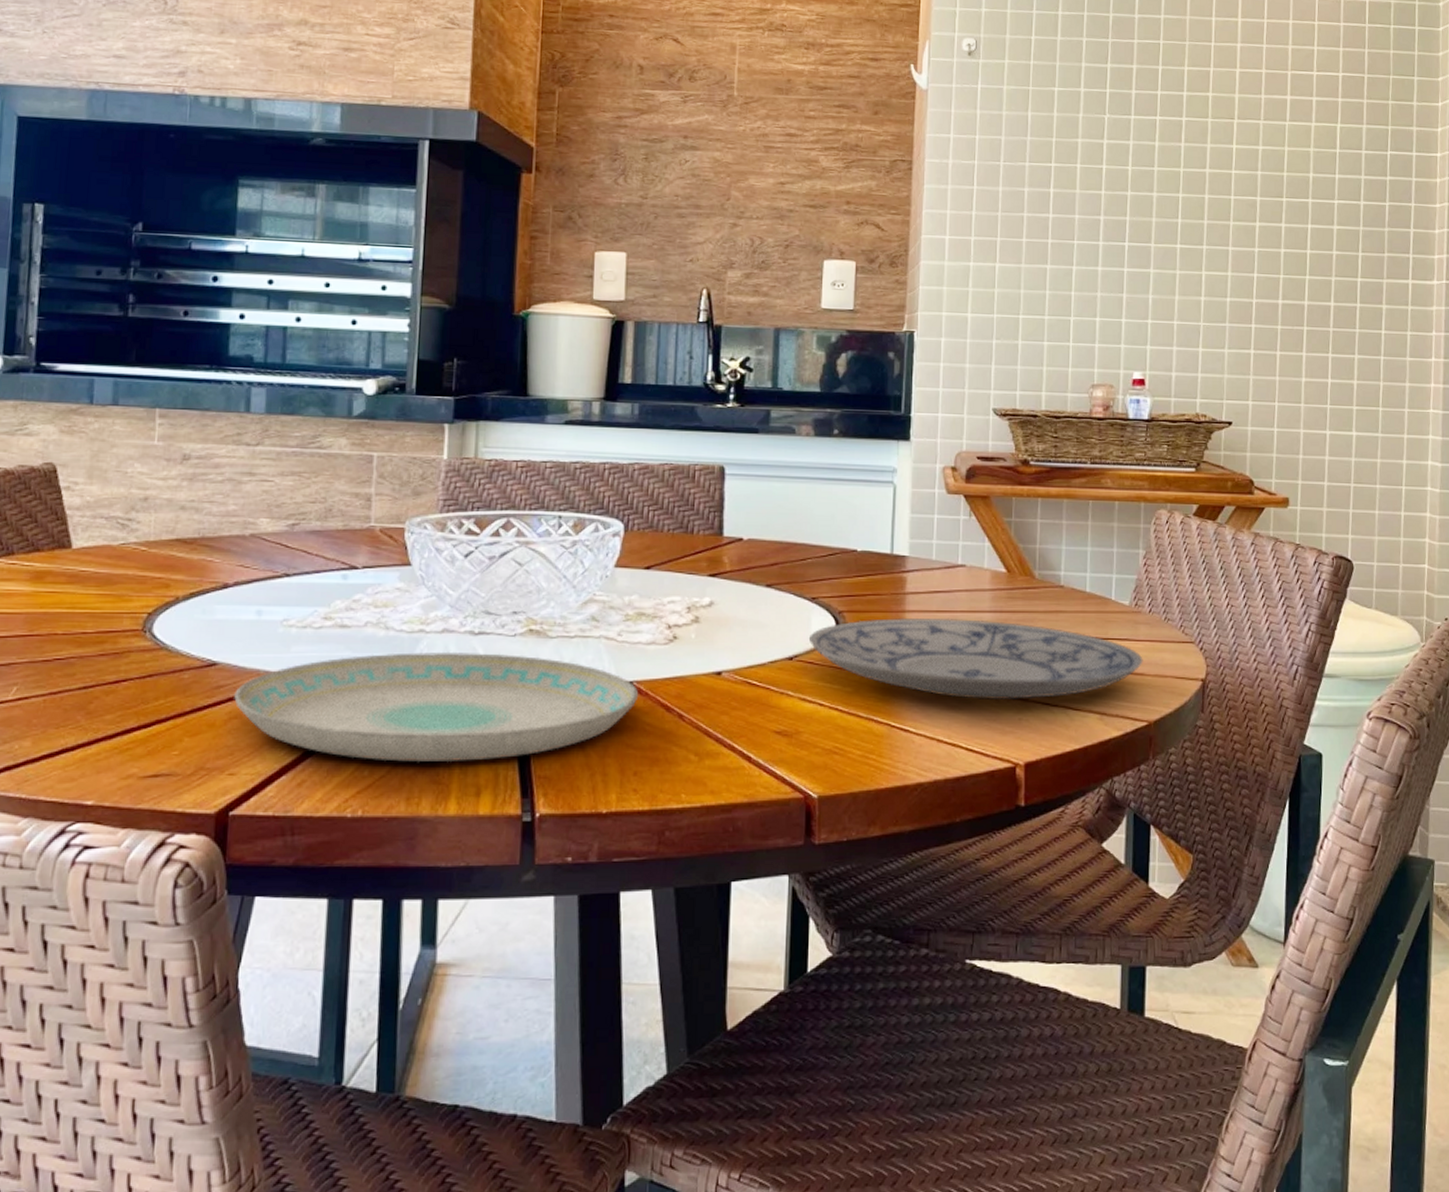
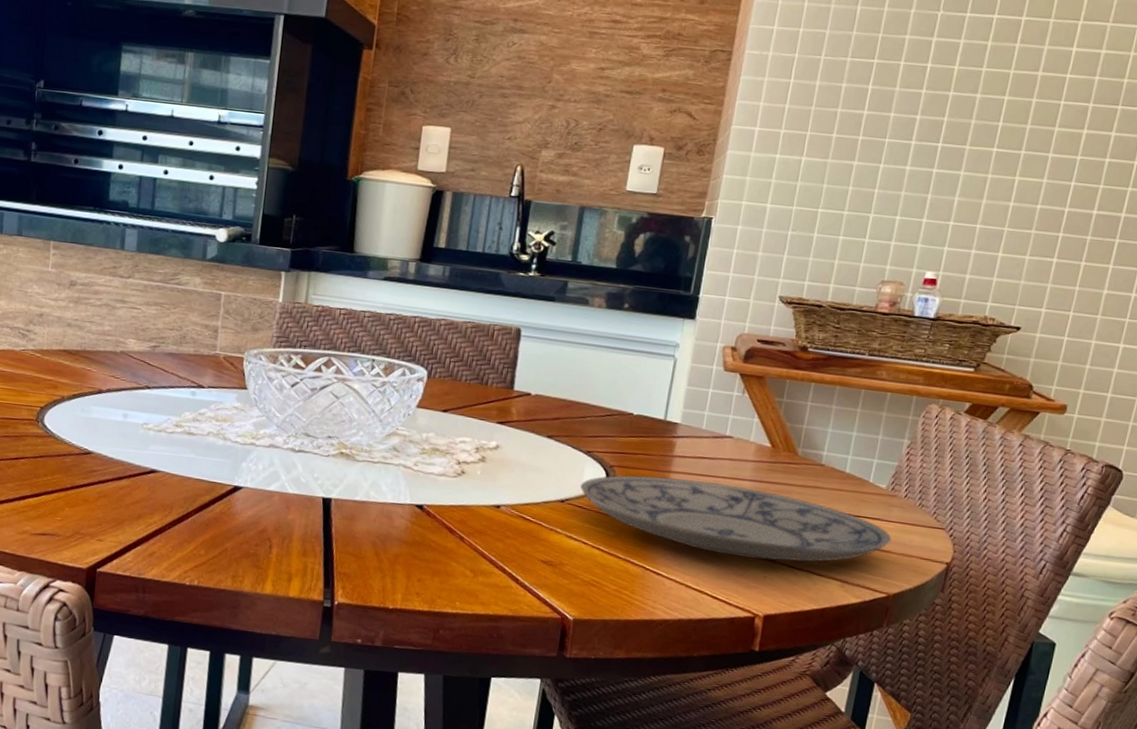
plate: present [234,651,639,763] -> none [103,458,428,555]

